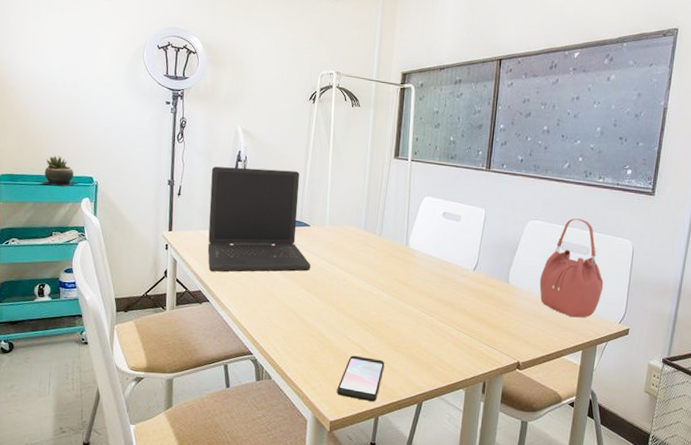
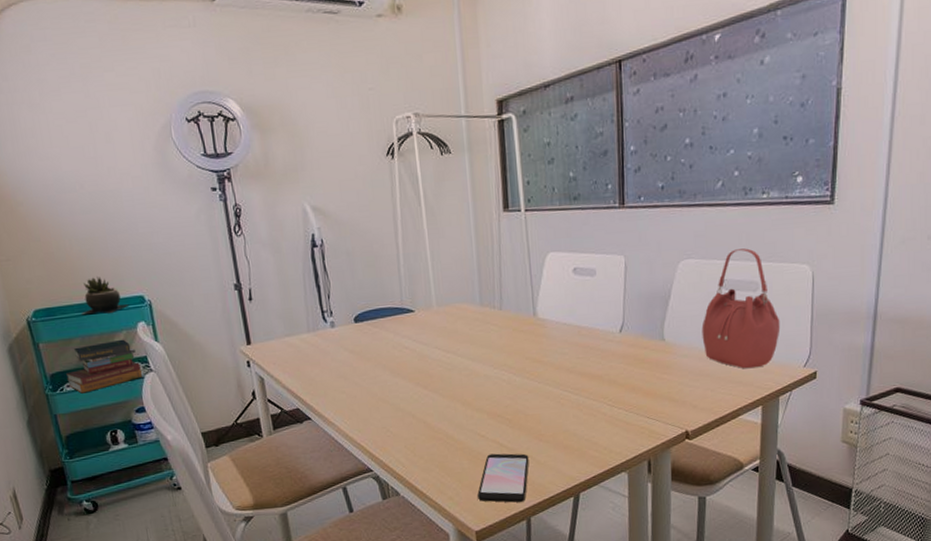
books: none [13,209,77,249] -> present [66,339,142,394]
laptop: present [207,166,312,272] -> none [283,248,424,384]

